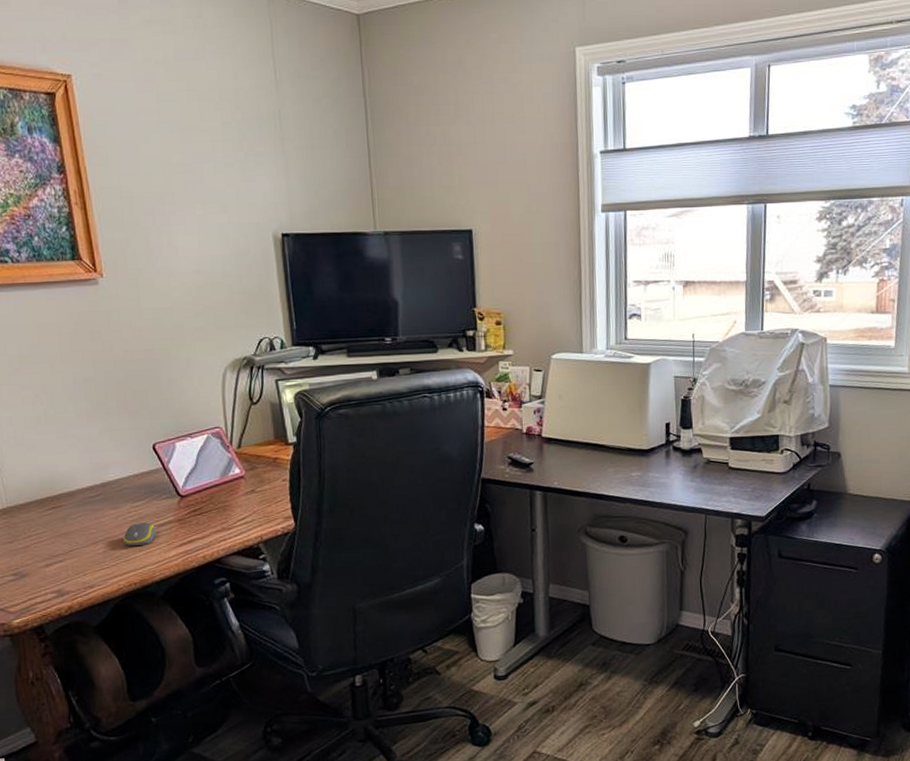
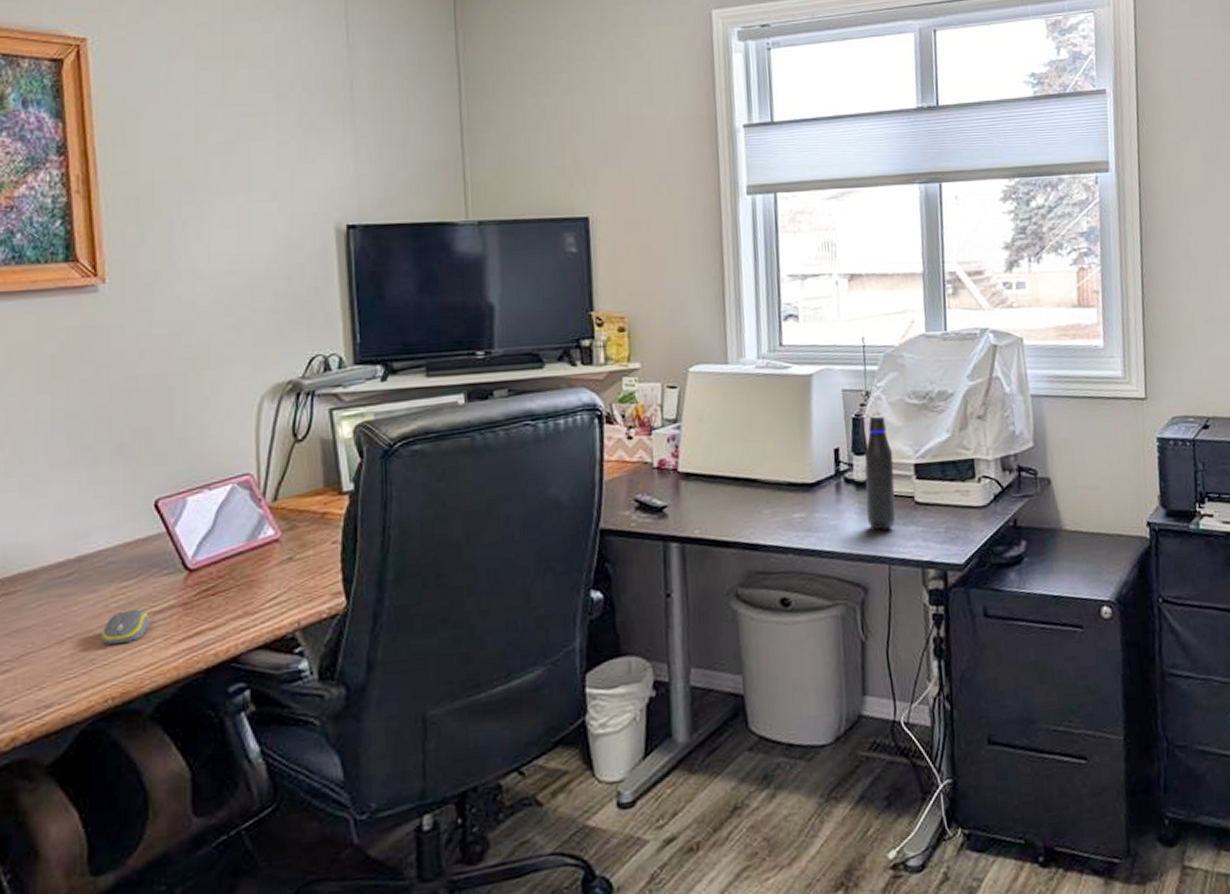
water bottle: none [689,398,713,488] -> present [864,415,896,530]

